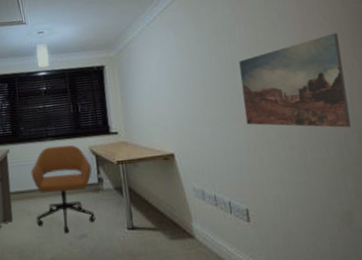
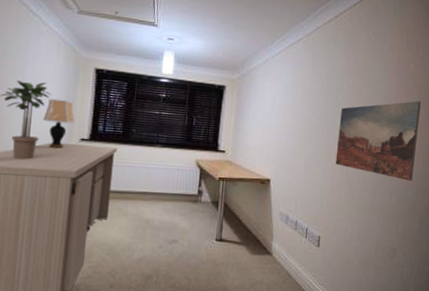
office chair: present [31,145,96,233] -> none [132,153,195,237]

